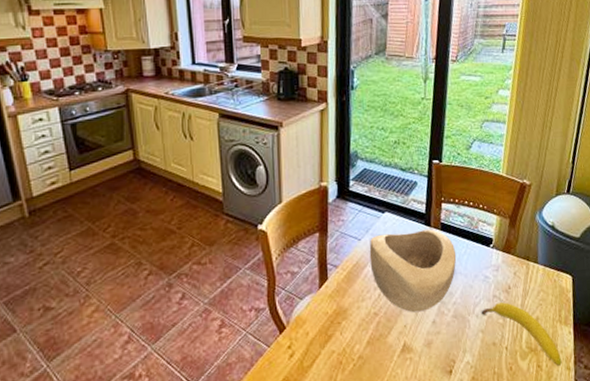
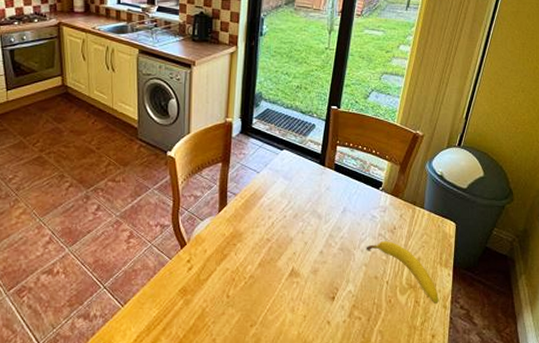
decorative bowl: present [369,229,457,313] -> none [266,169,347,242]

